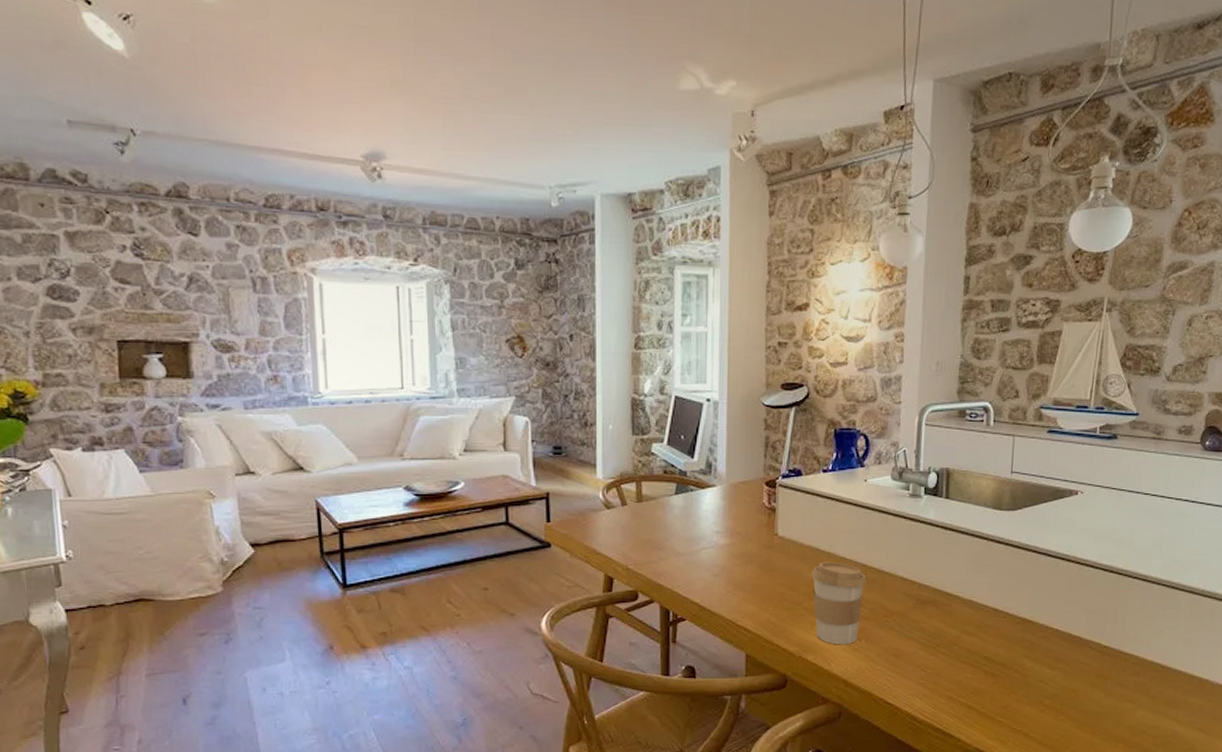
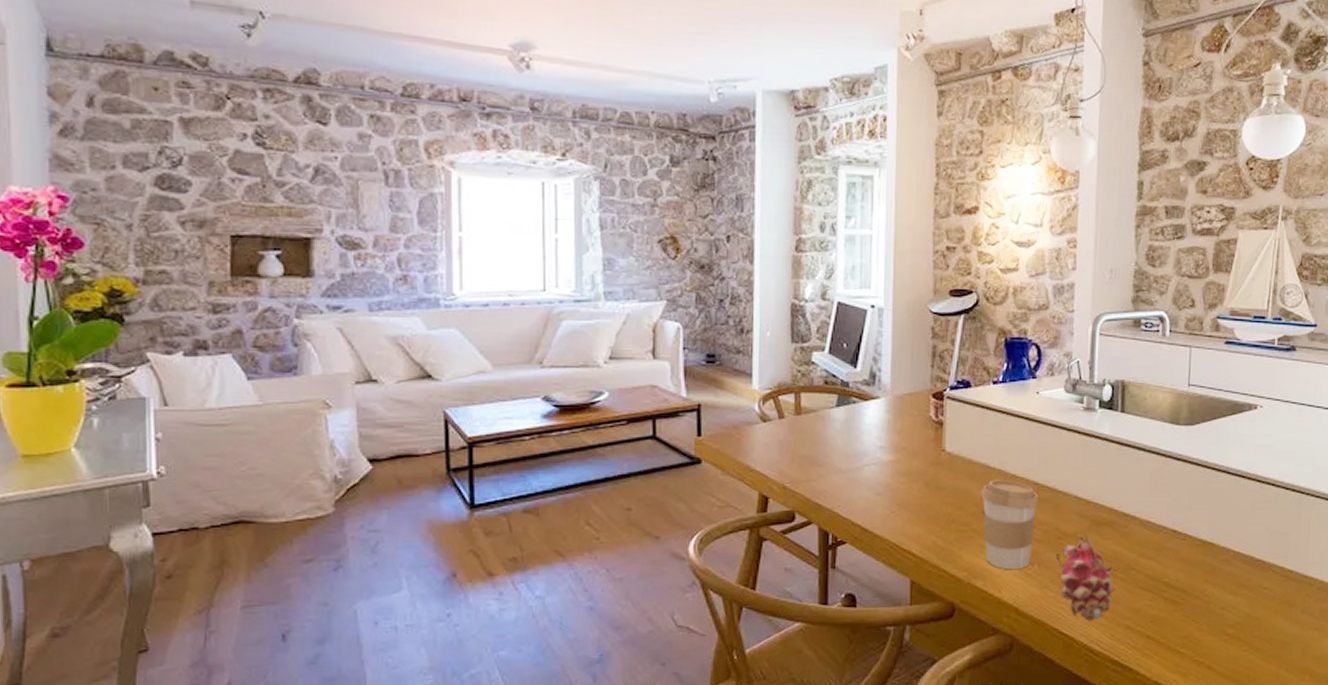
fruit: none [882,612,939,692] -> present [1056,534,1116,621]

